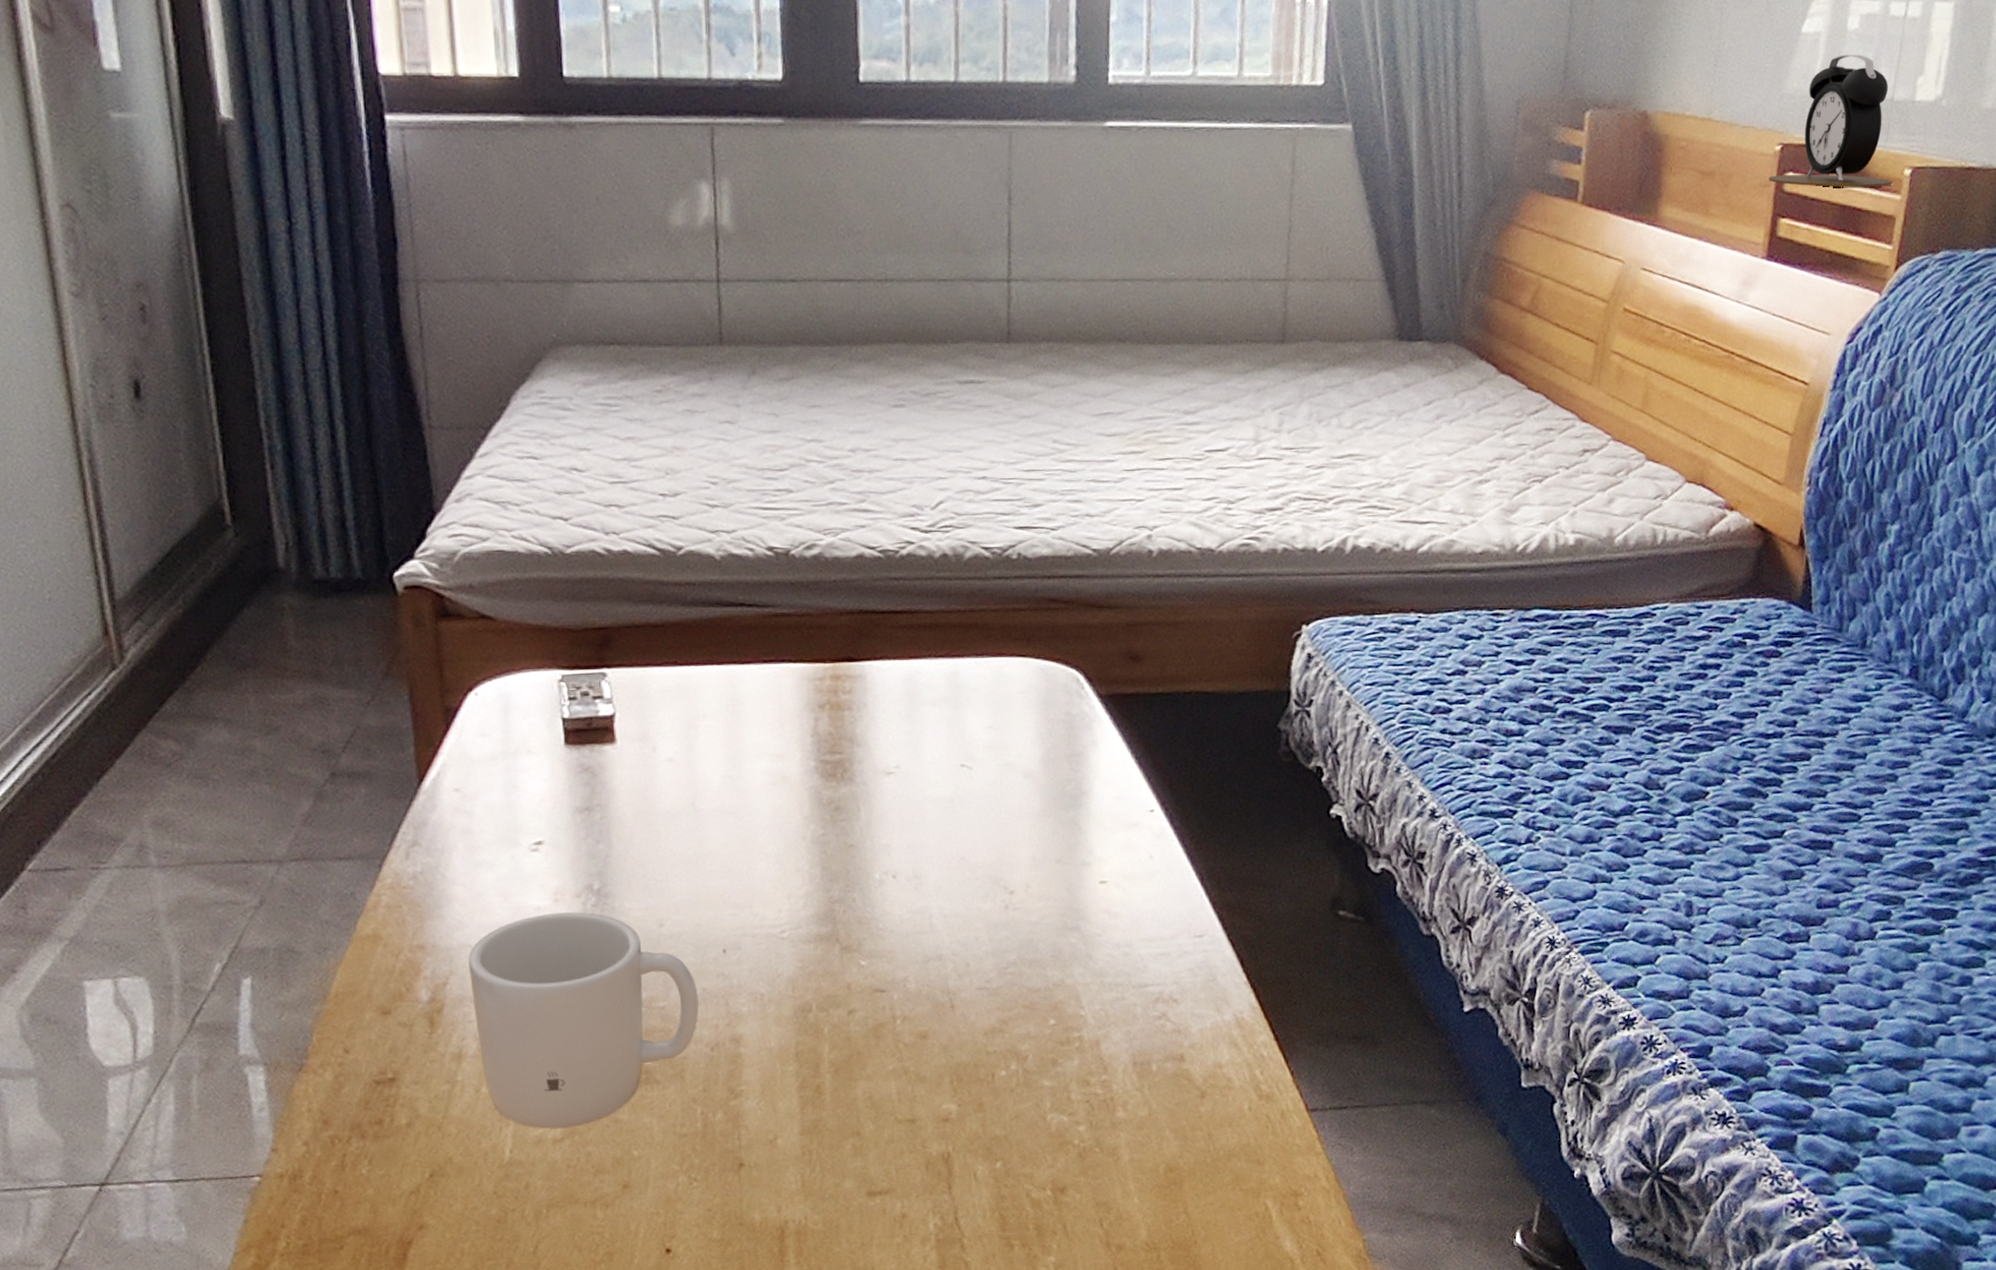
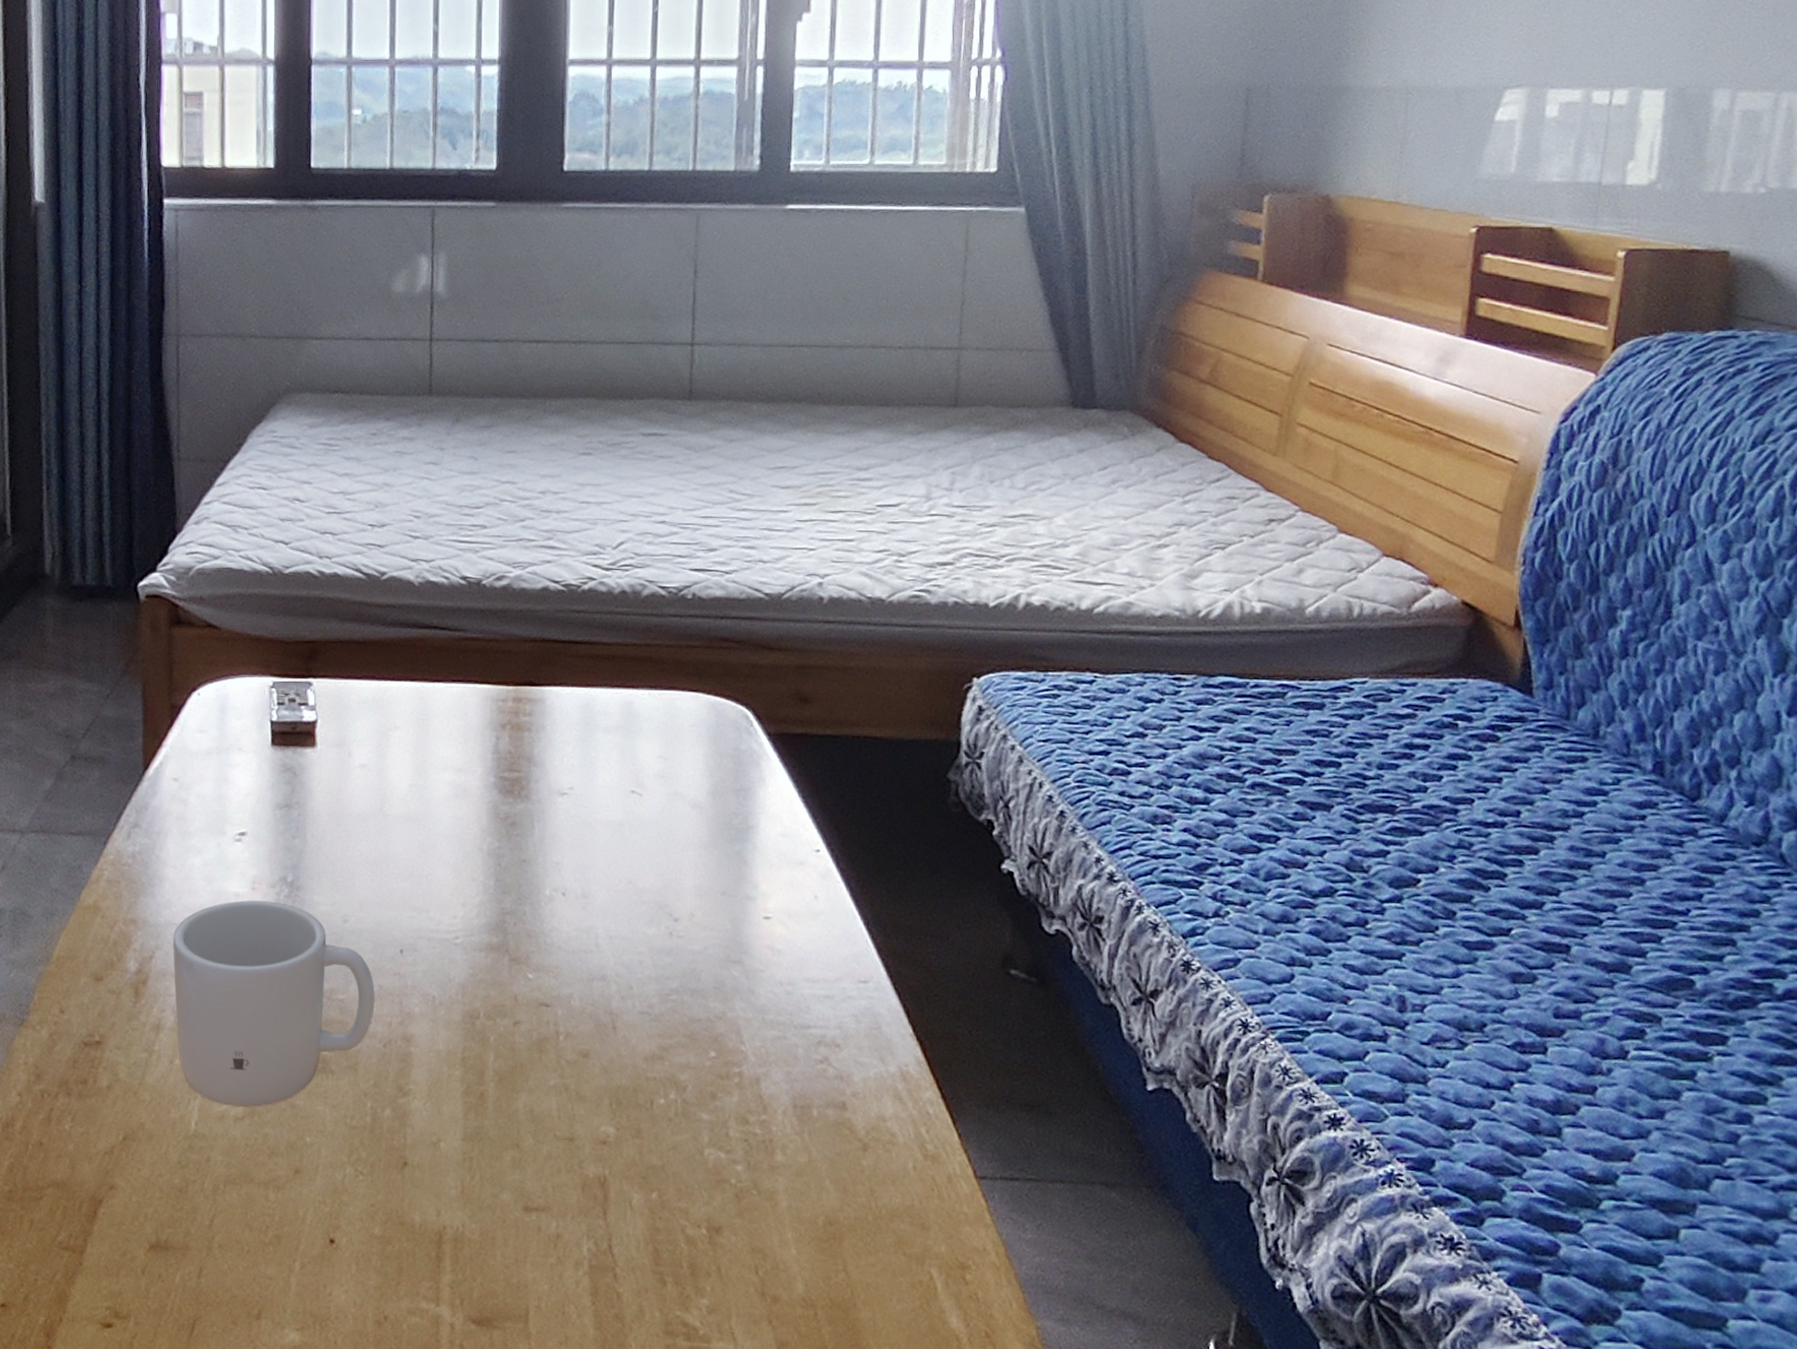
alarm clock: present [1768,55,1892,187] -> none [1464,141,1604,268]

